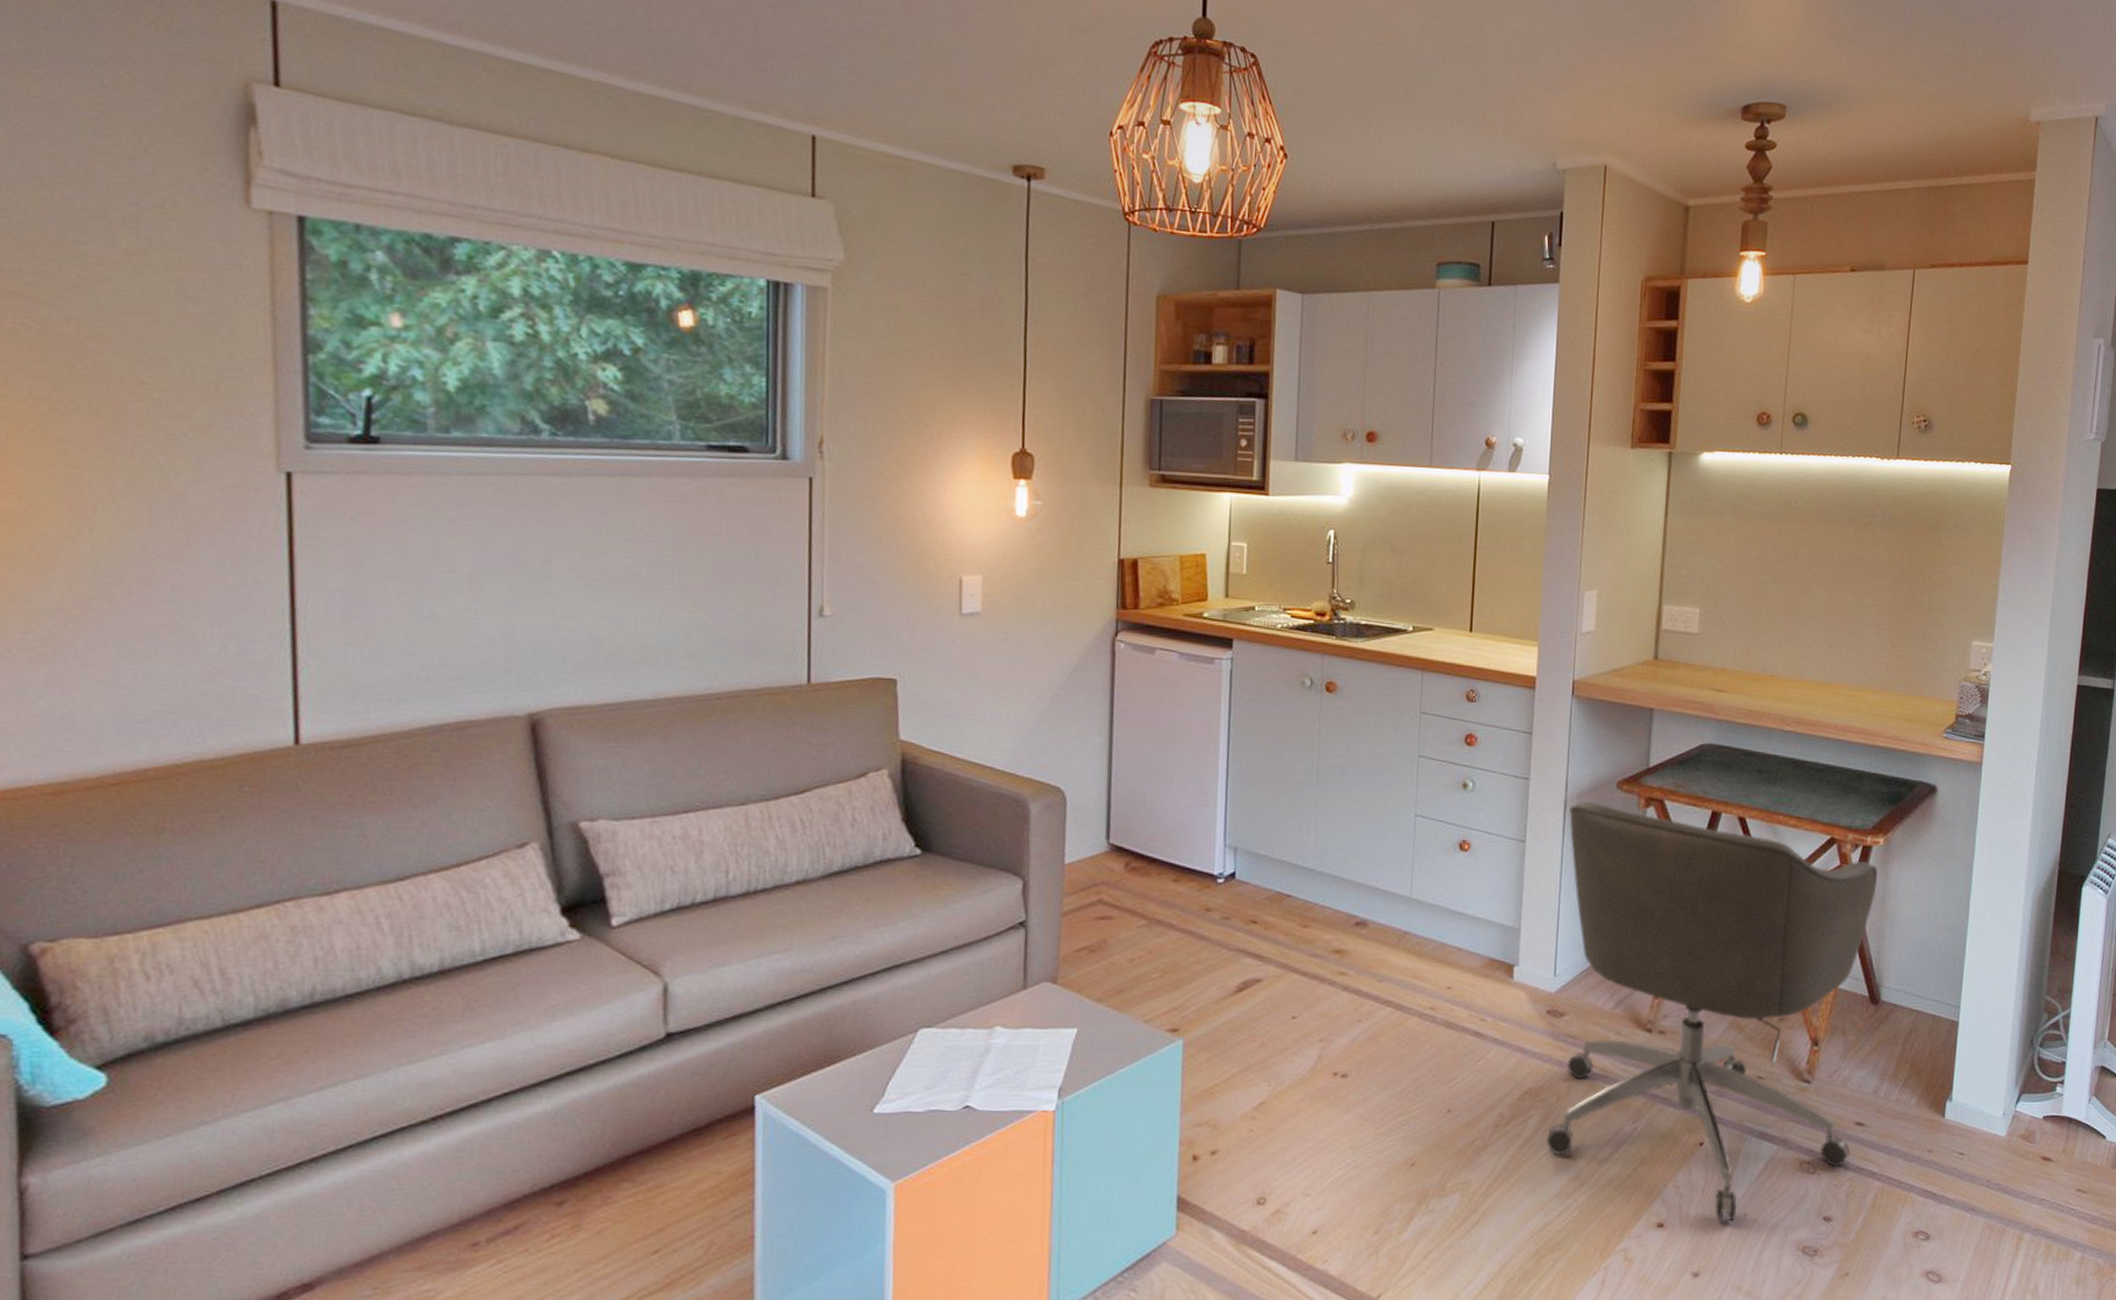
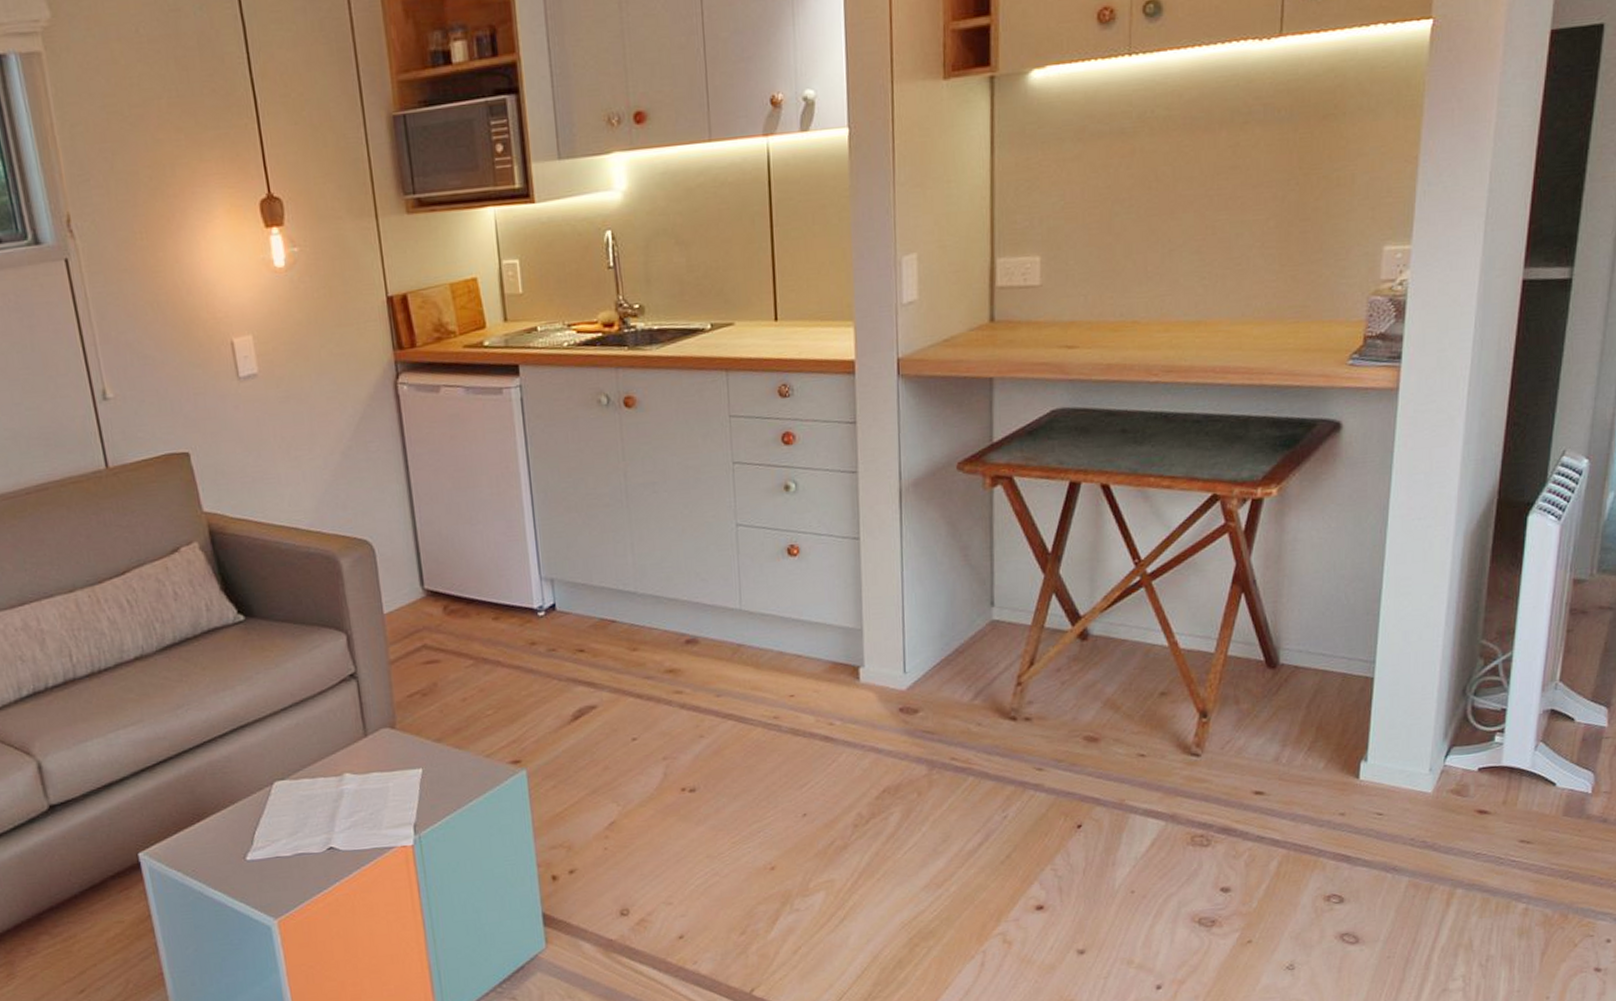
chair: present [1546,802,1878,1221] -> none [906,488,1272,899]

